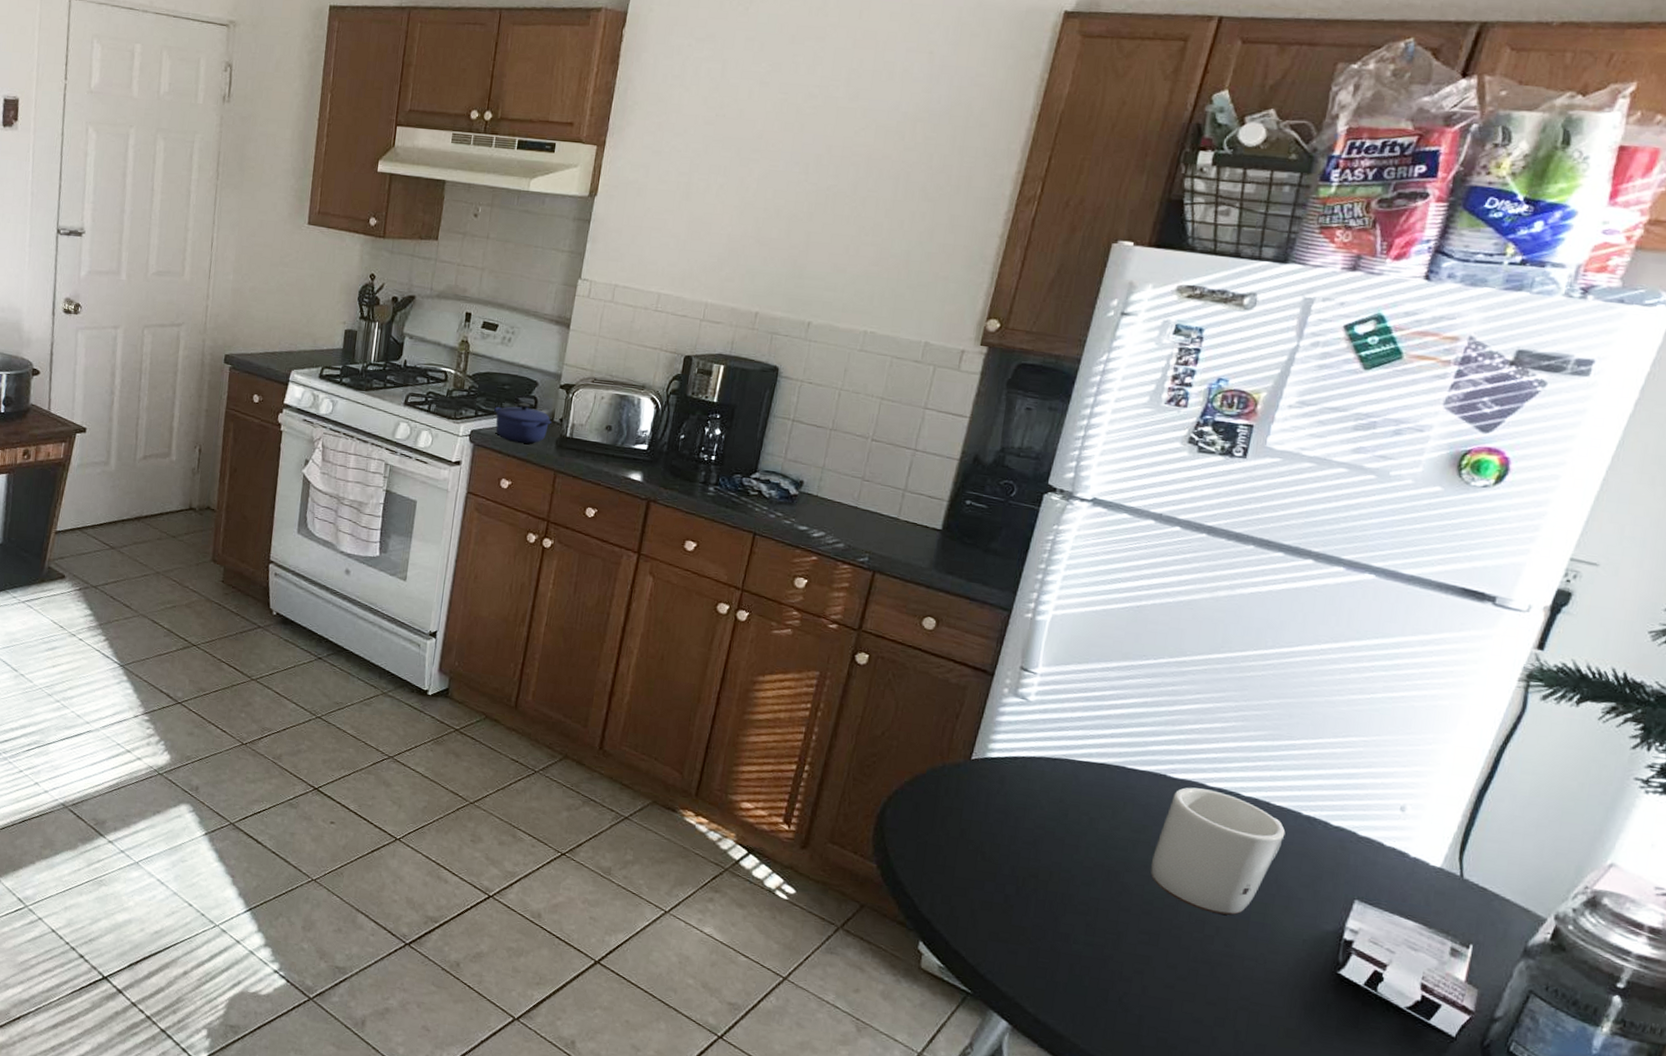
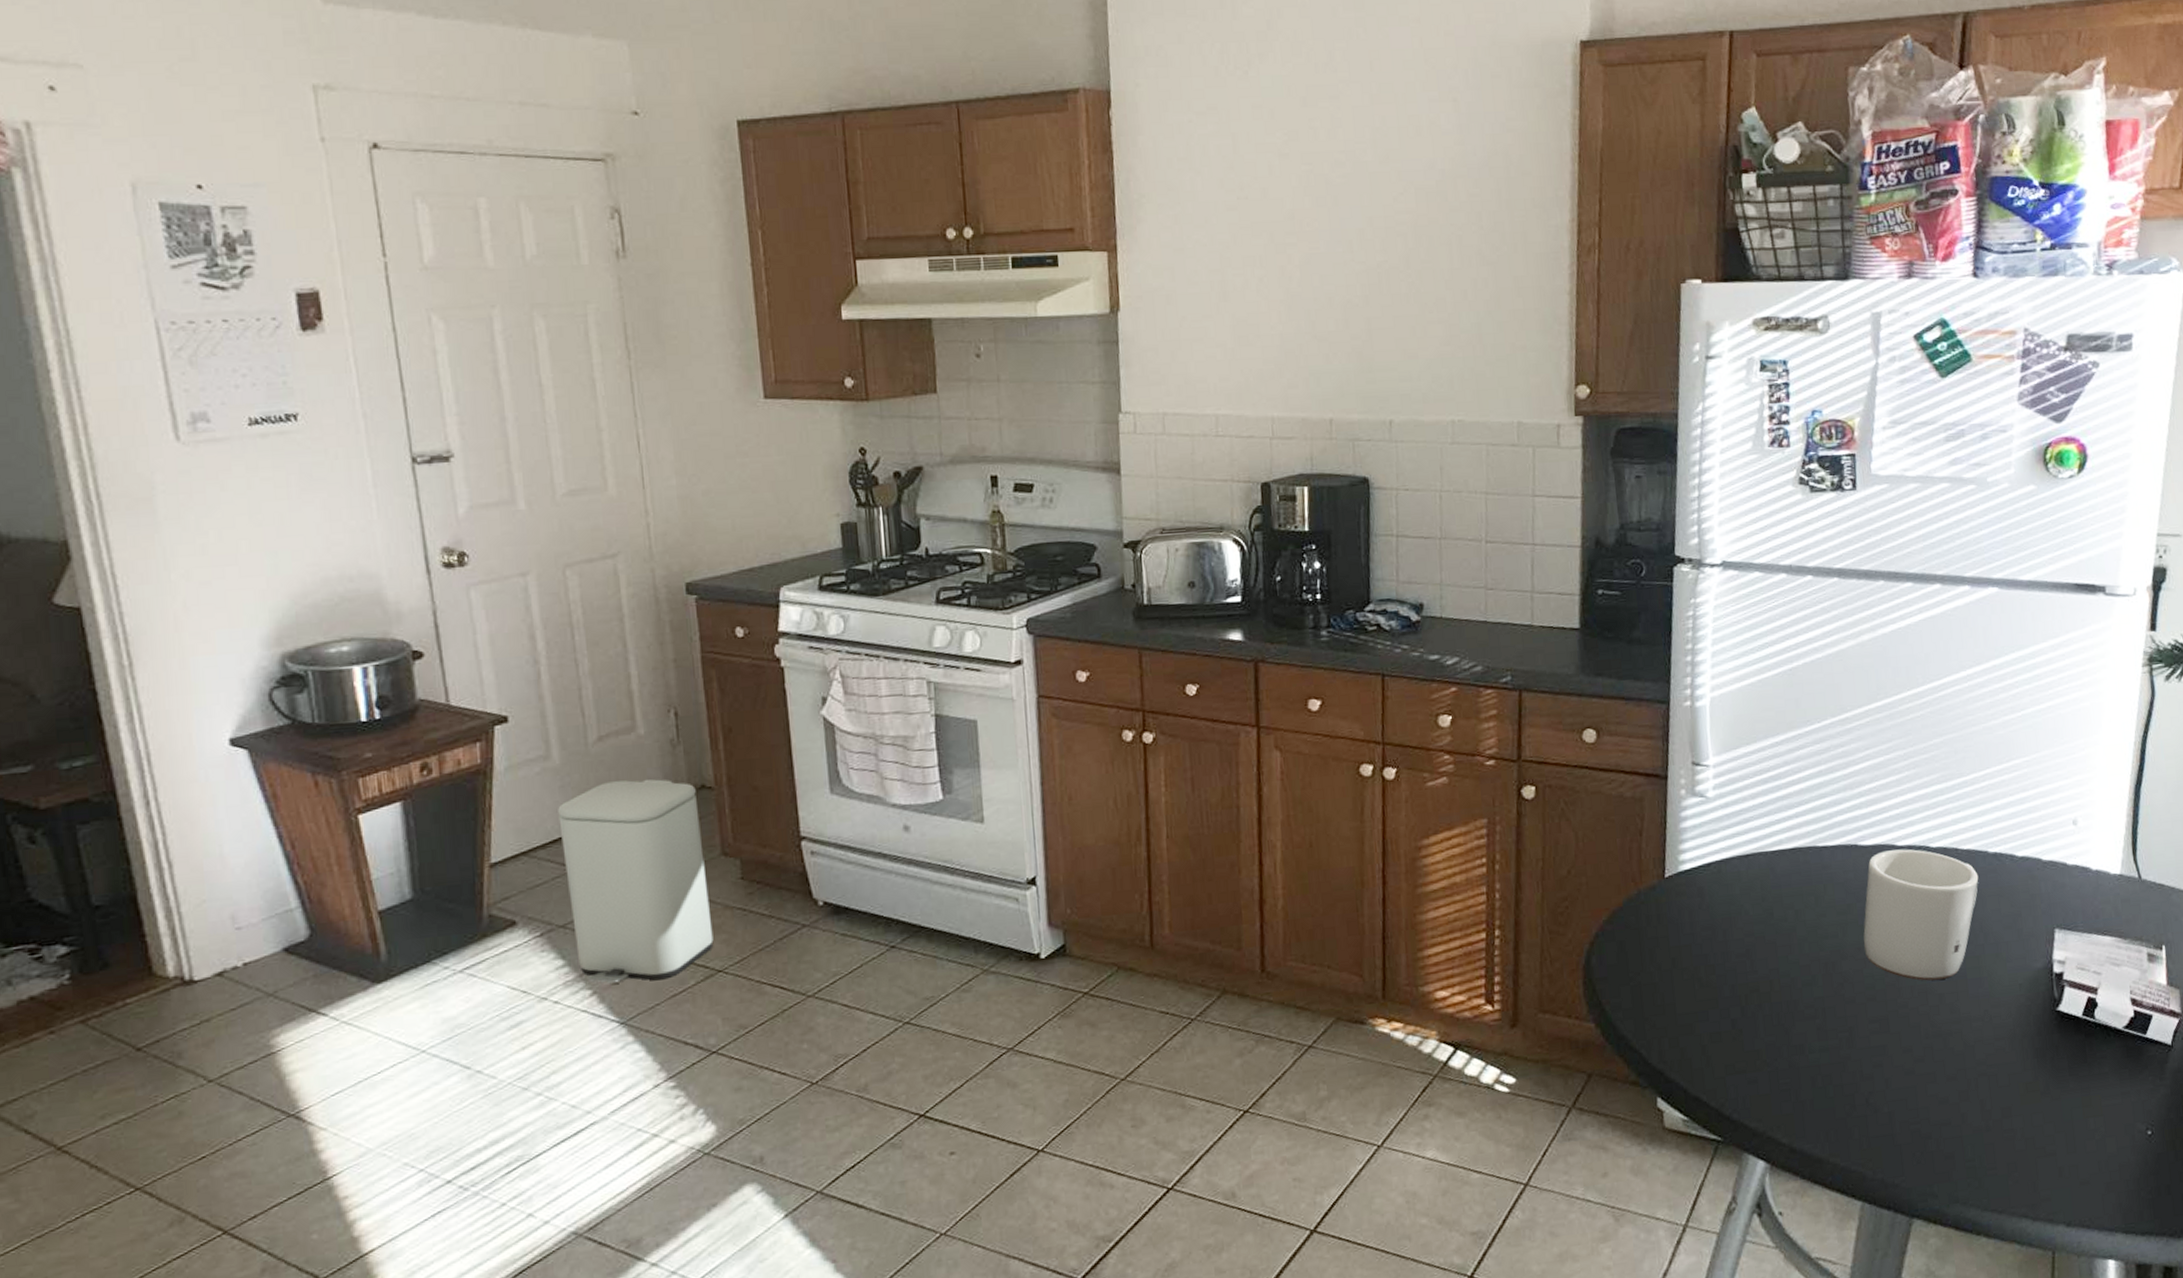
pedal bin: none [100,490,203,642] -> present [558,778,714,986]
cooking pot: present [494,402,552,445] -> none [1050,573,1123,625]

